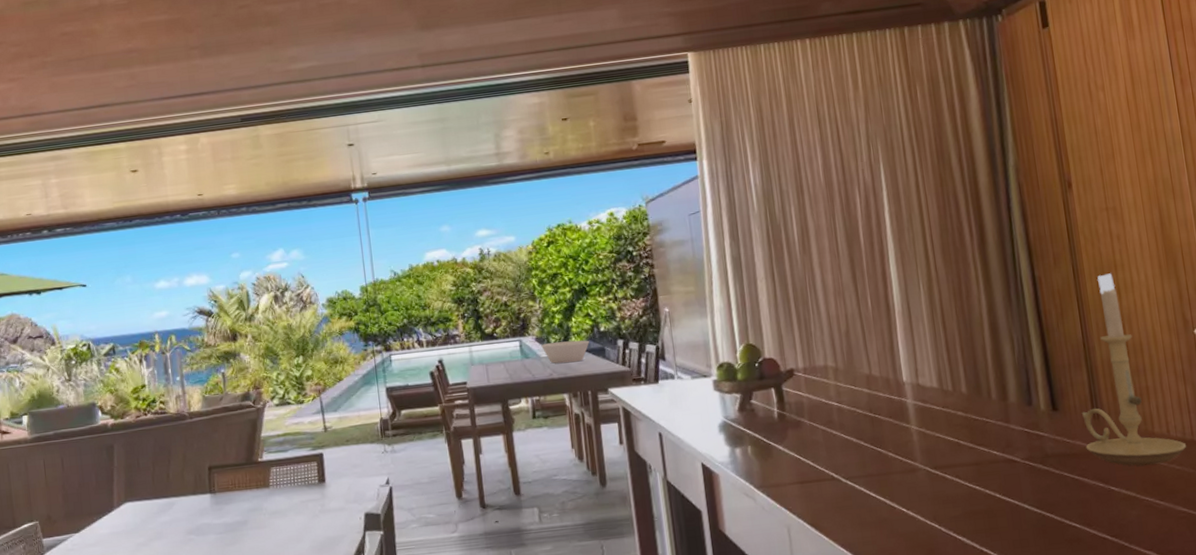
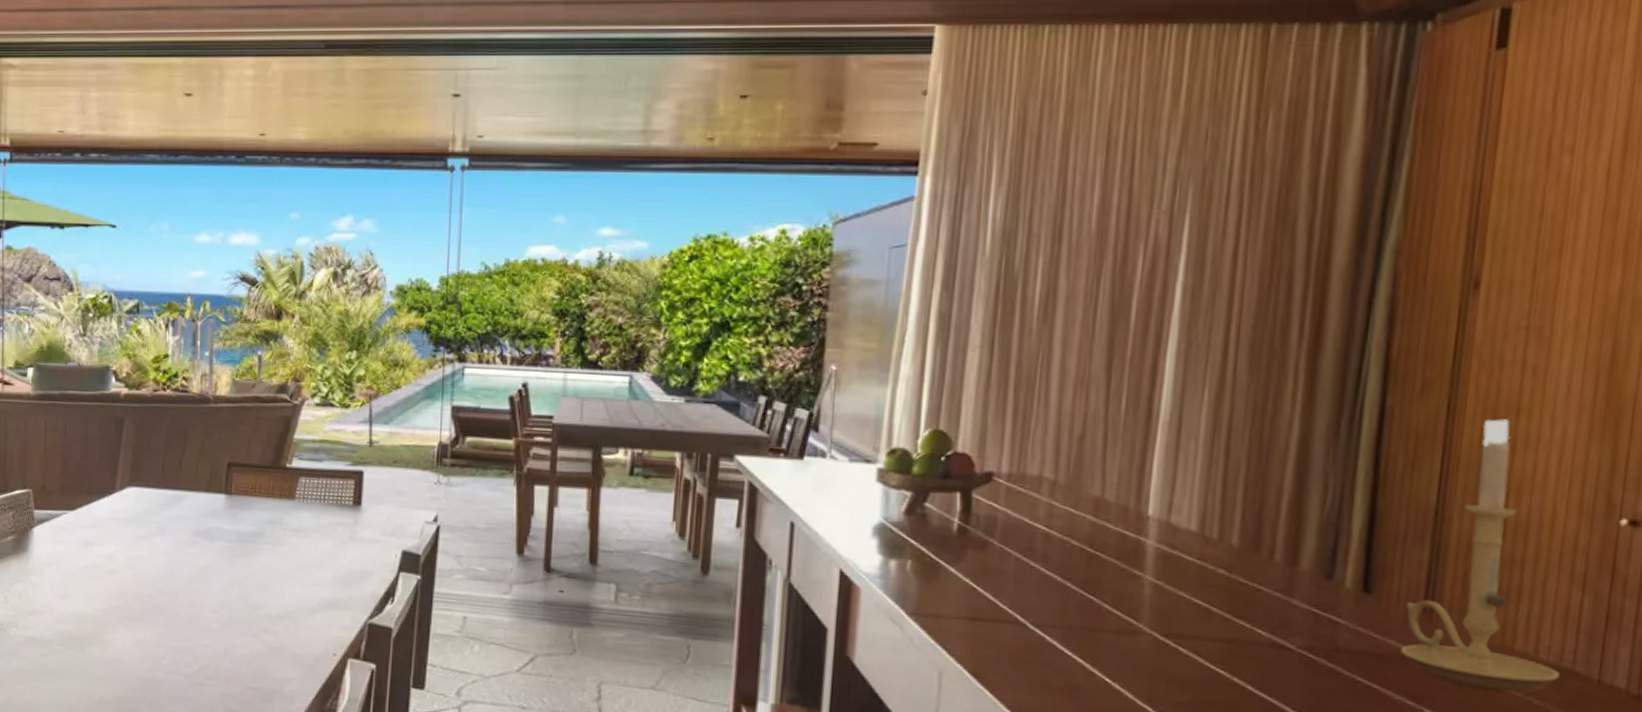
bowl: present [541,340,589,364] -> none [657,385,721,415]

